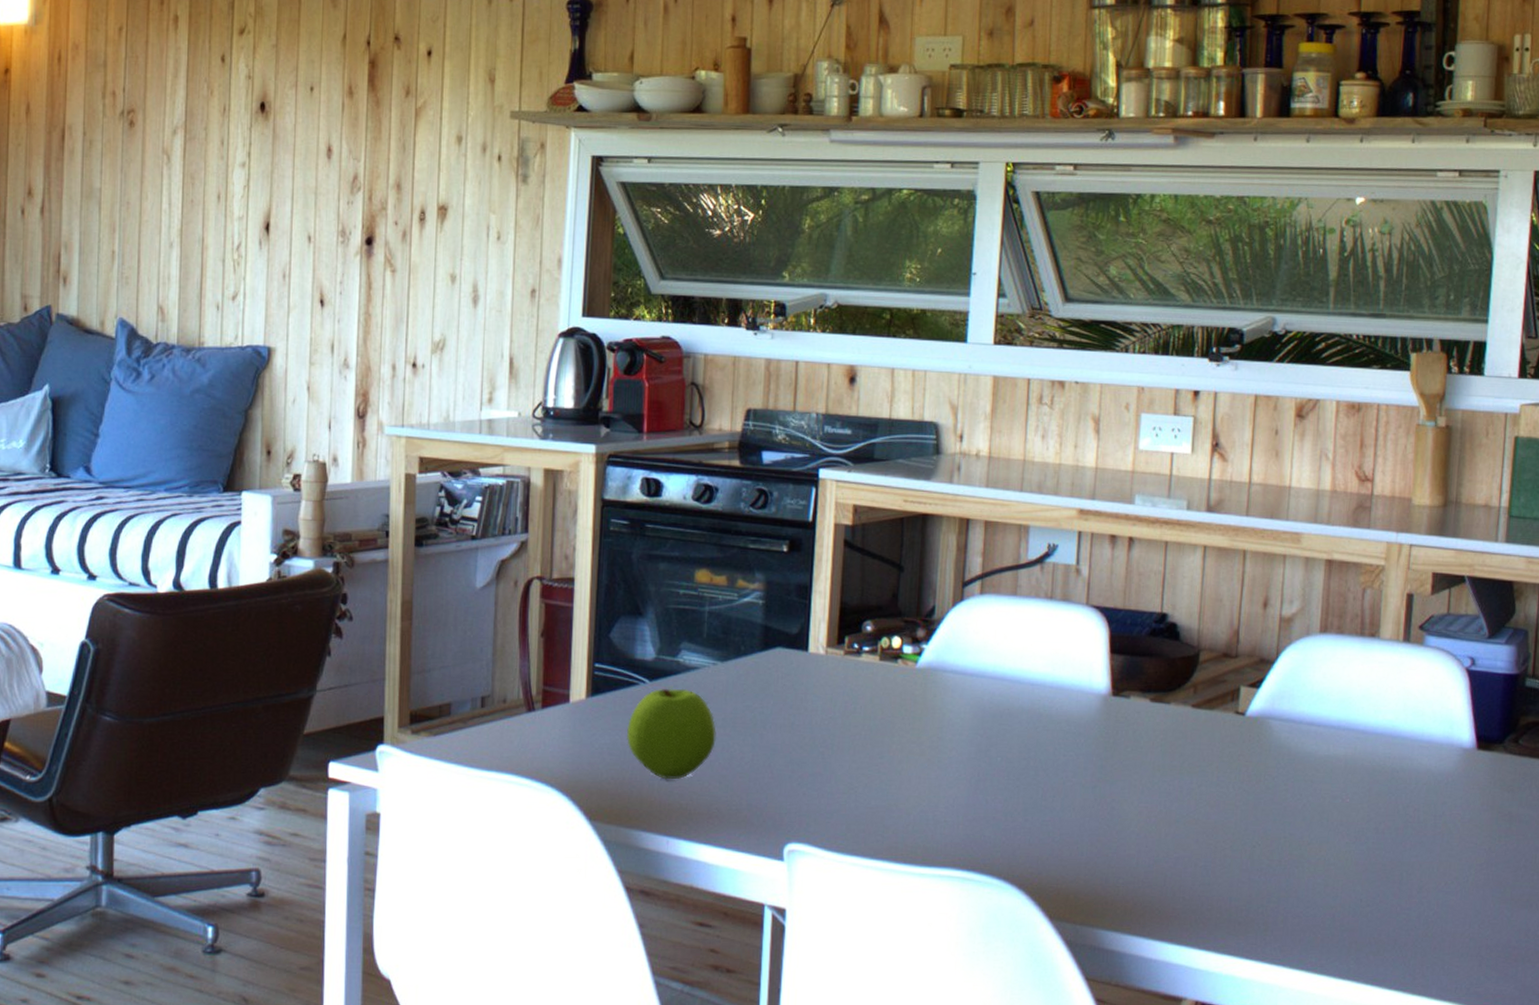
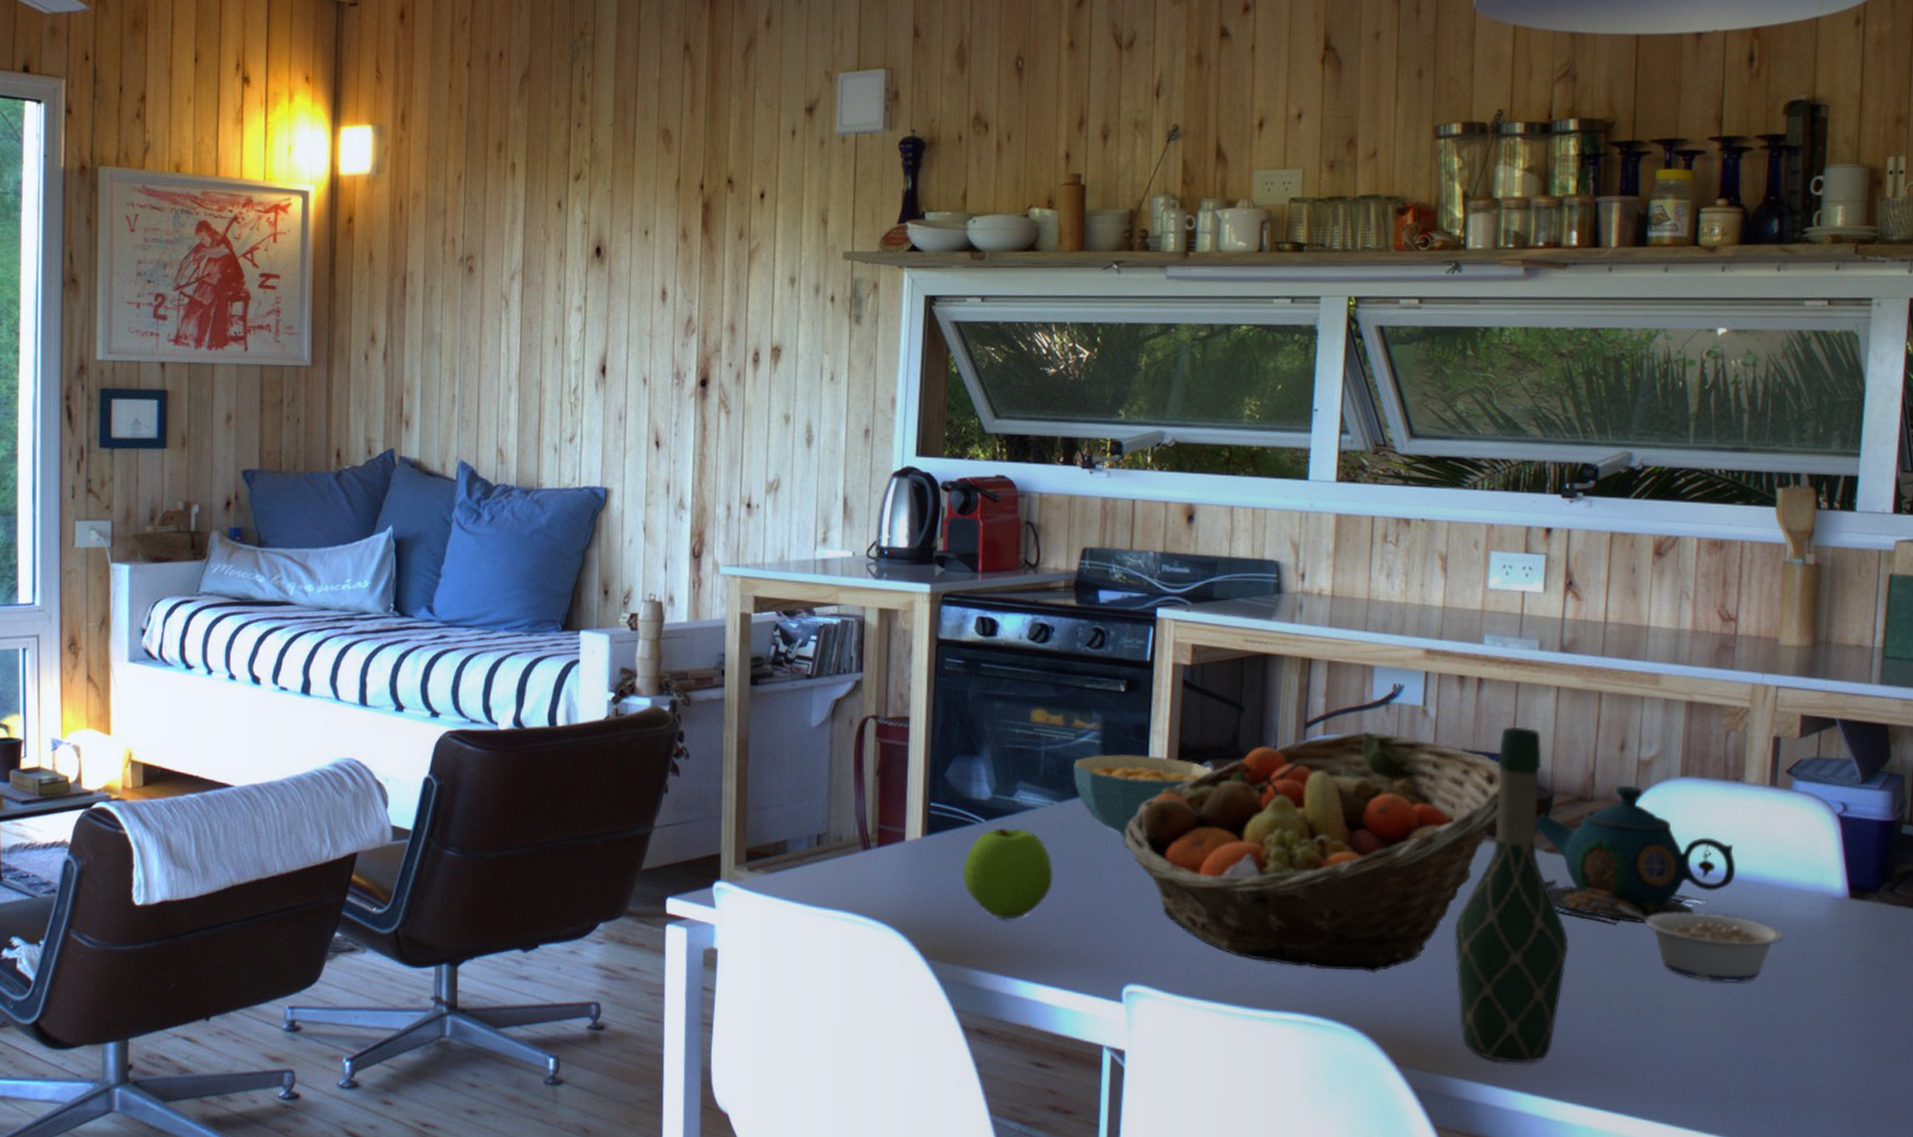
cereal bowl: none [736,613,874,697] -> present [1073,753,1213,837]
fruit basket: none [785,591,1151,828] -> present [1123,732,1502,973]
wine bottle: none [1105,584,1214,914] -> present [1454,726,1569,1063]
teapot: none [1182,641,1372,778] -> present [1535,785,1736,925]
legume: none [1260,759,1415,832] -> present [1618,906,1783,983]

